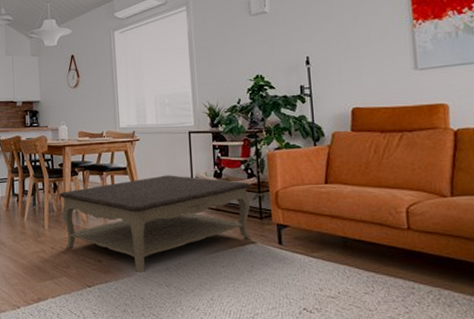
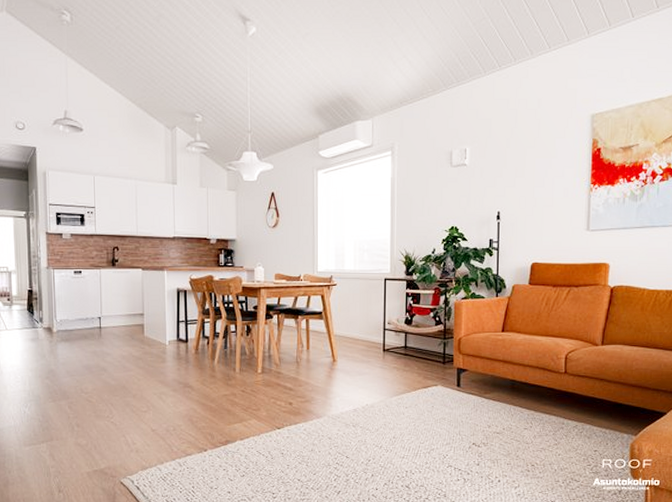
coffee table: present [58,175,252,273] -> none [251,320,439,415]

